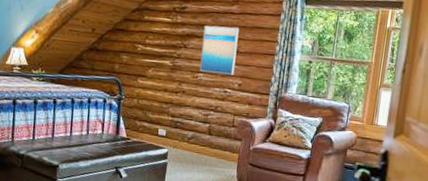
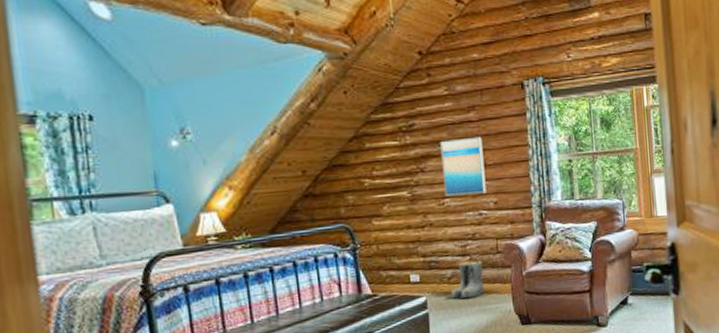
boots: none [187,128,219,159] -> present [450,261,485,300]

